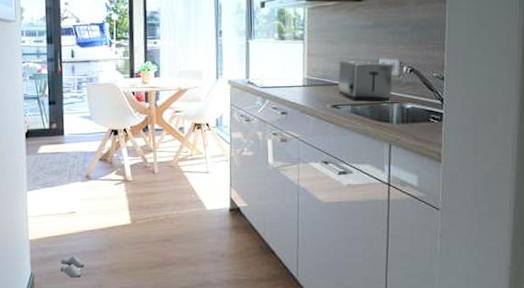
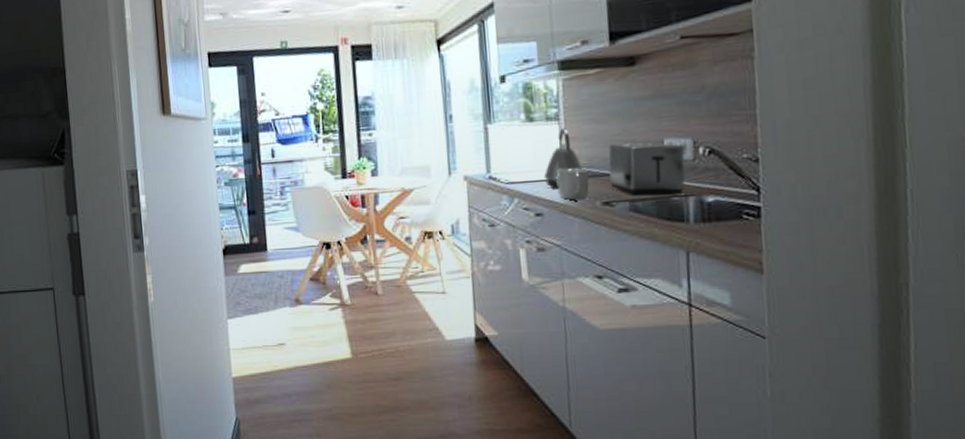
slippers: present [61,255,85,278] -> none [270,397,299,424]
kettle: none [289,46,319,94] -> present [543,128,583,190]
mug: none [300,78,324,103] -> present [557,168,590,201]

